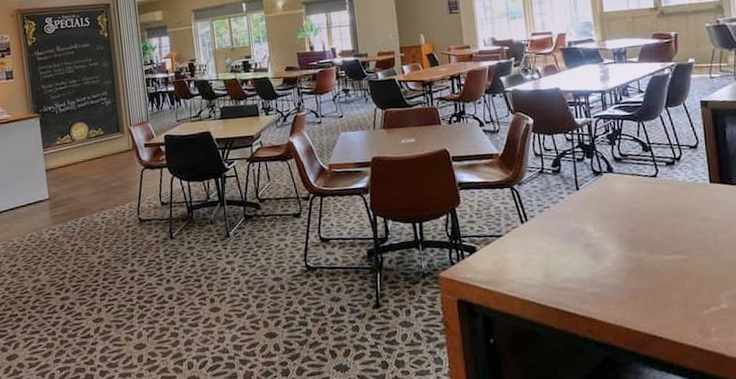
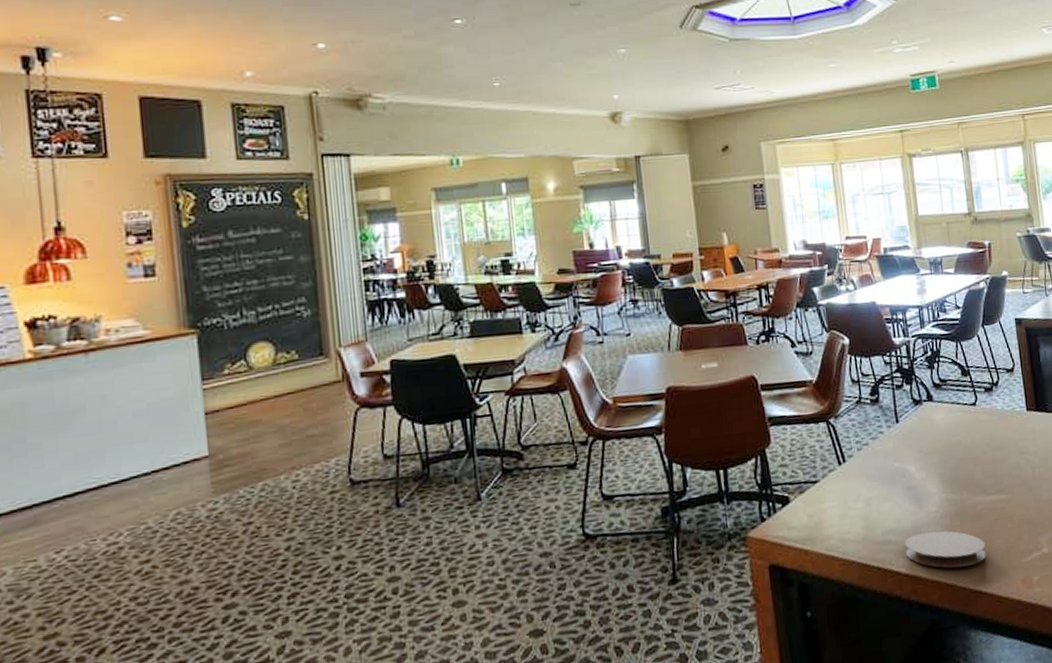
coaster: none [582,282,663,315] -> present [905,530,986,568]

